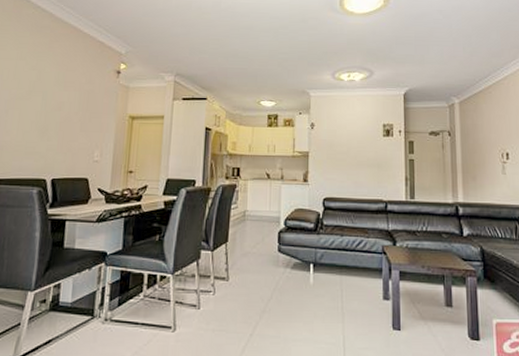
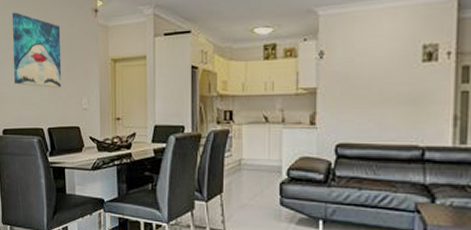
wall art: none [19,64,80,140] -> present [12,12,62,88]

